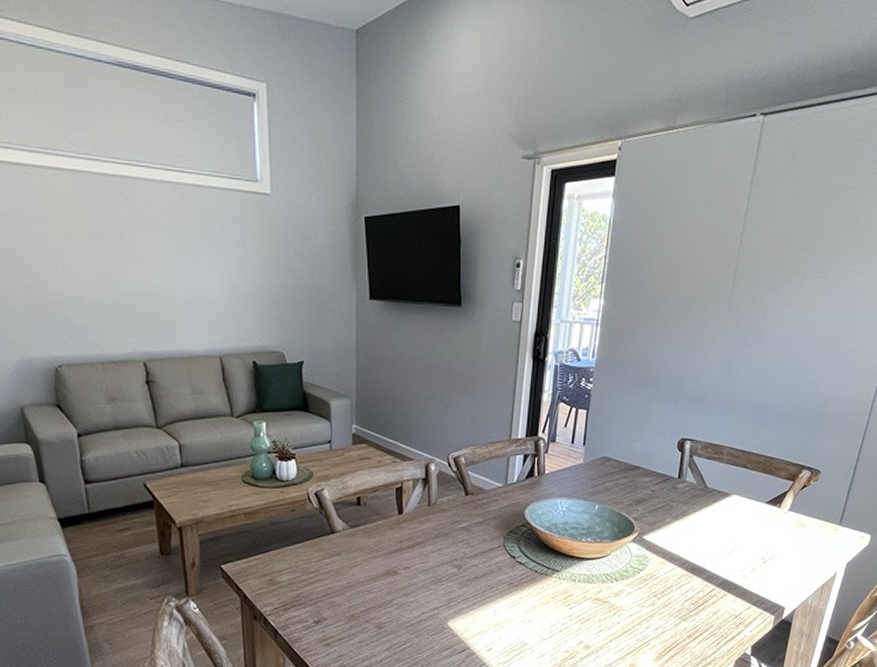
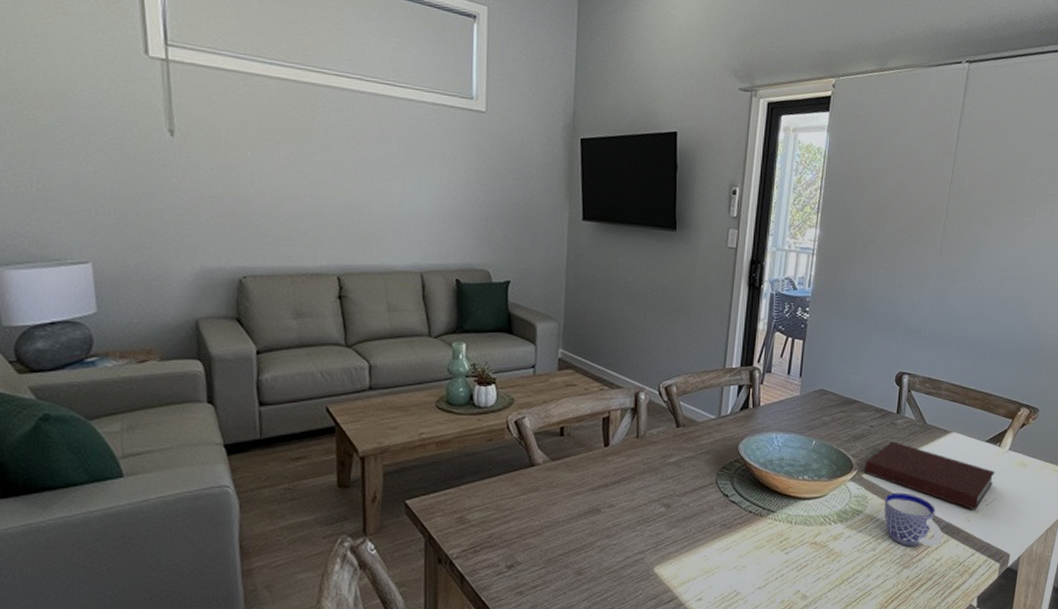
notebook: none [645,505,774,568] -> present [864,441,995,511]
cup: none [663,552,720,601] -> present [884,492,943,547]

